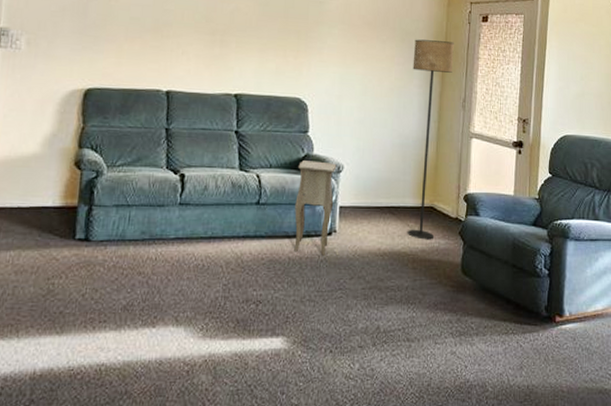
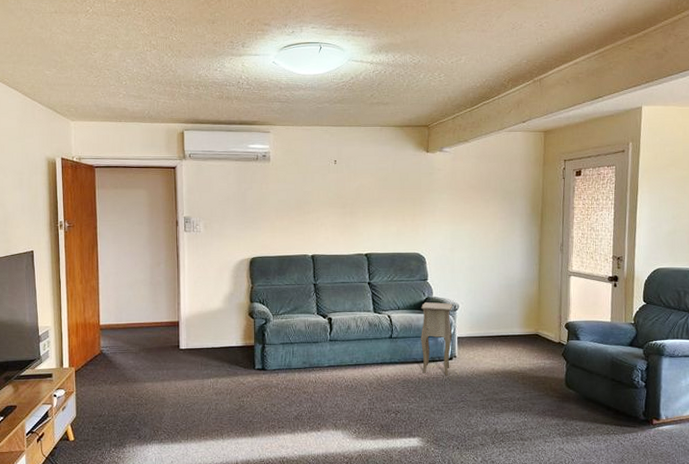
floor lamp: present [408,39,454,240] -> none [514,196,551,361]

